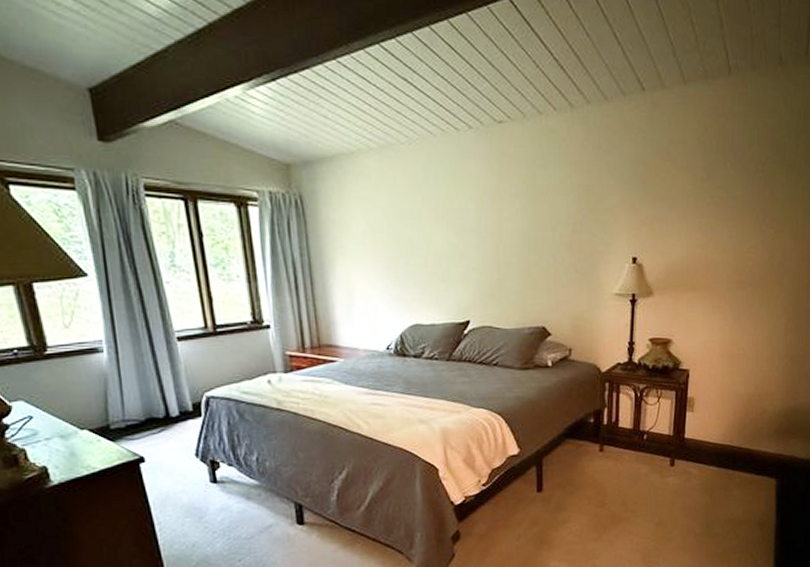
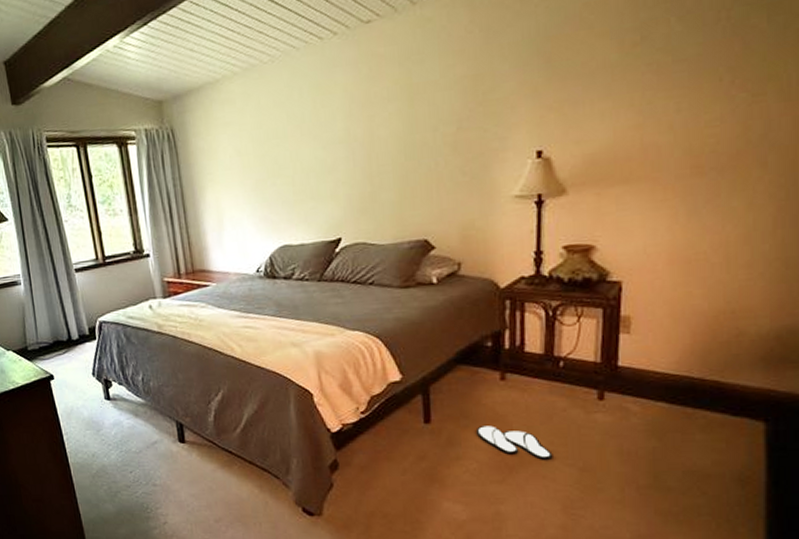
slippers: none [580,491,637,518] -> present [477,425,553,460]

